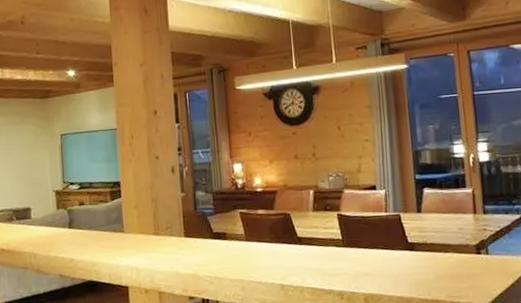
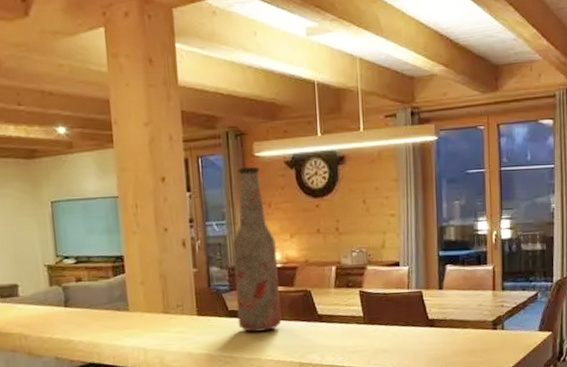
bottle: none [216,98,263,254] -> present [232,166,282,332]

